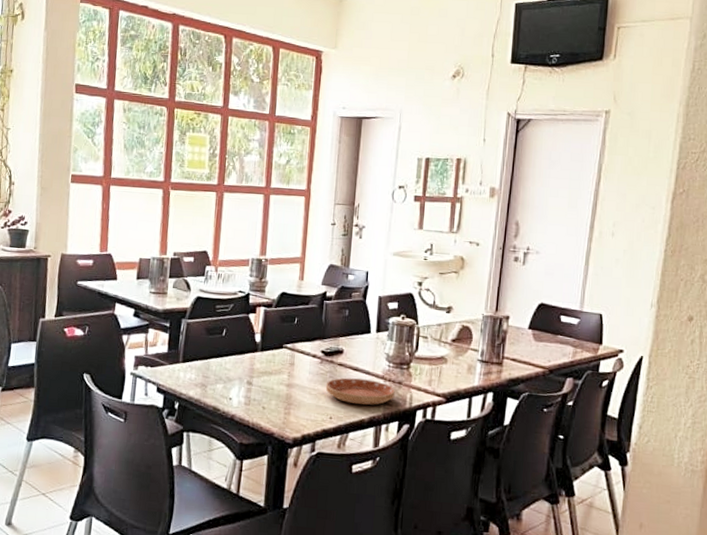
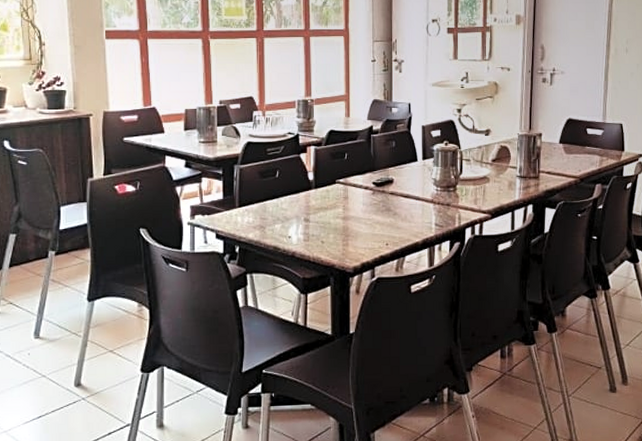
saucer: present [325,378,395,405] -> none [379,205,444,229]

